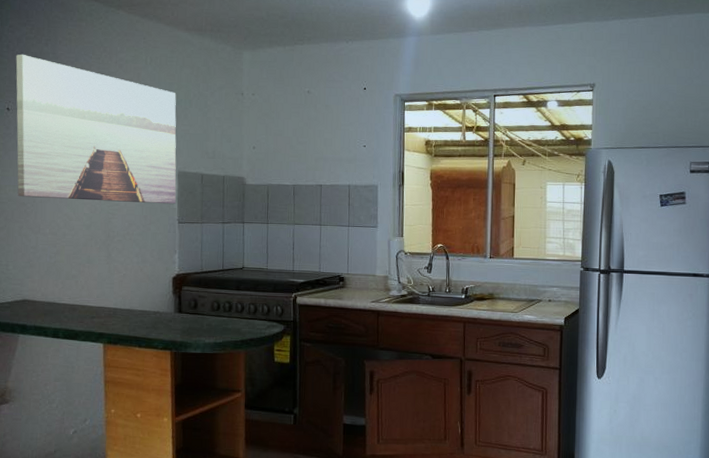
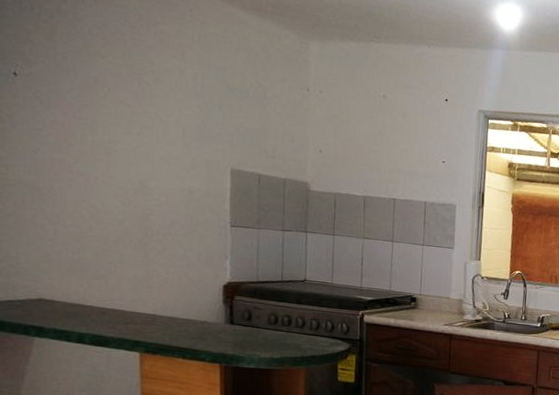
wall art: present [16,54,177,205] -> none [24,8,230,206]

